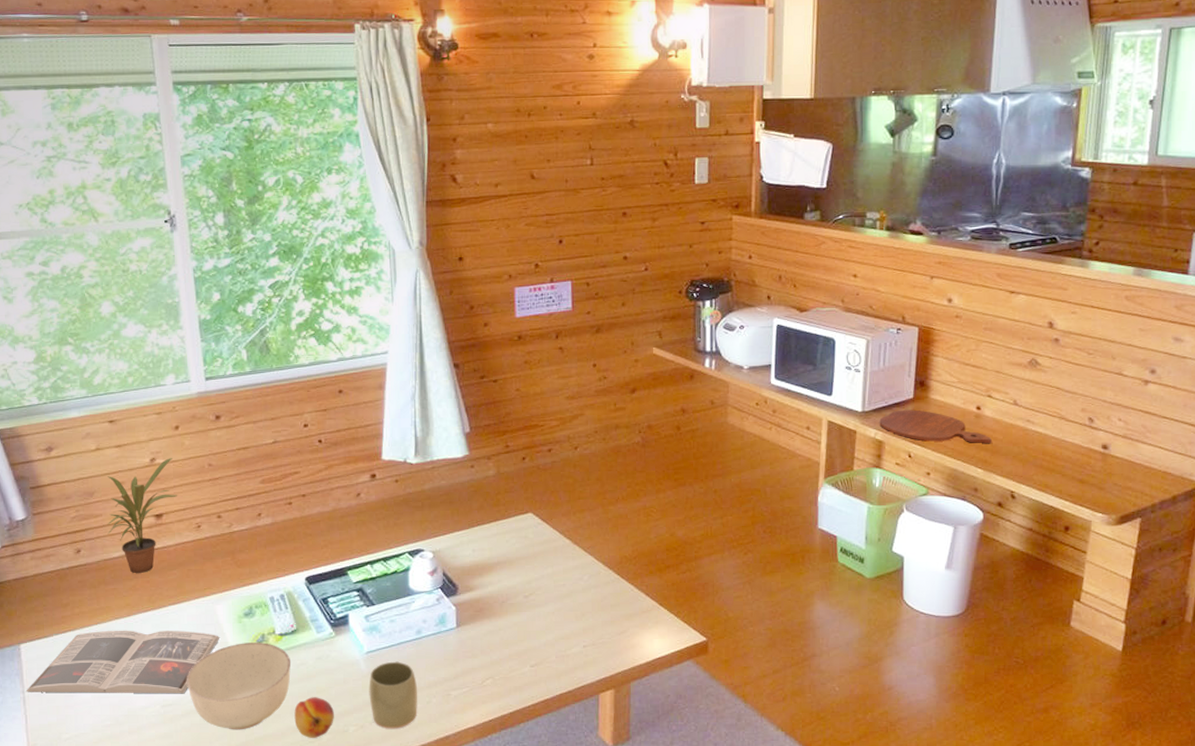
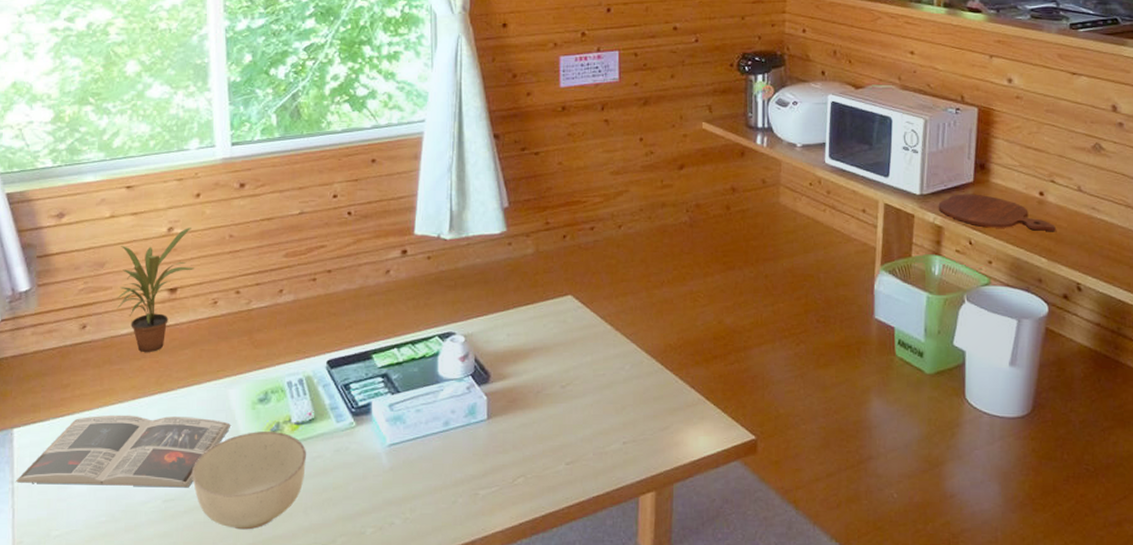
fruit: present [294,697,334,738] -> none [307,494,351,540]
mug: present [369,661,418,729] -> none [390,455,443,531]

